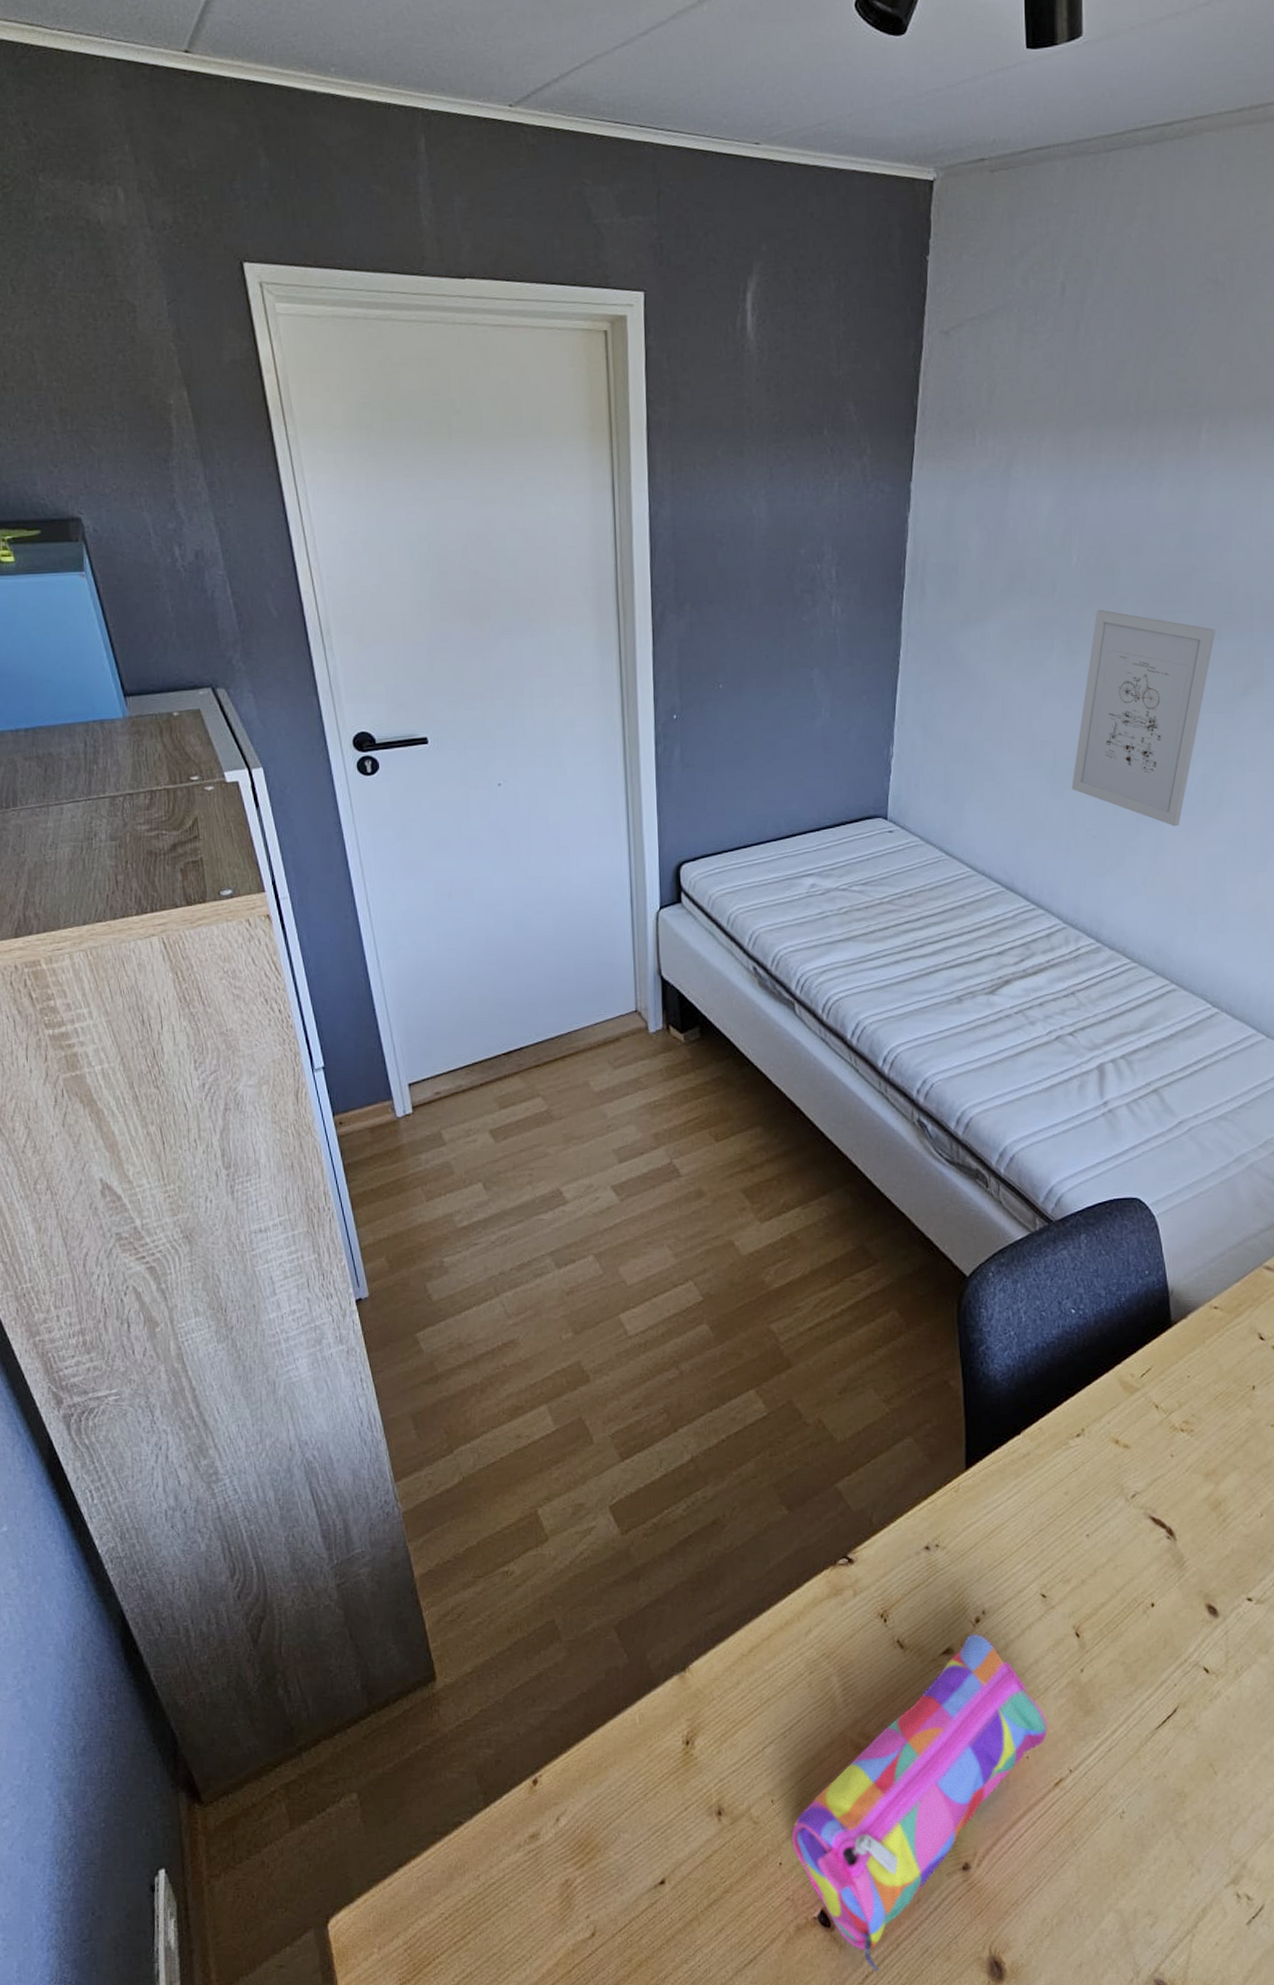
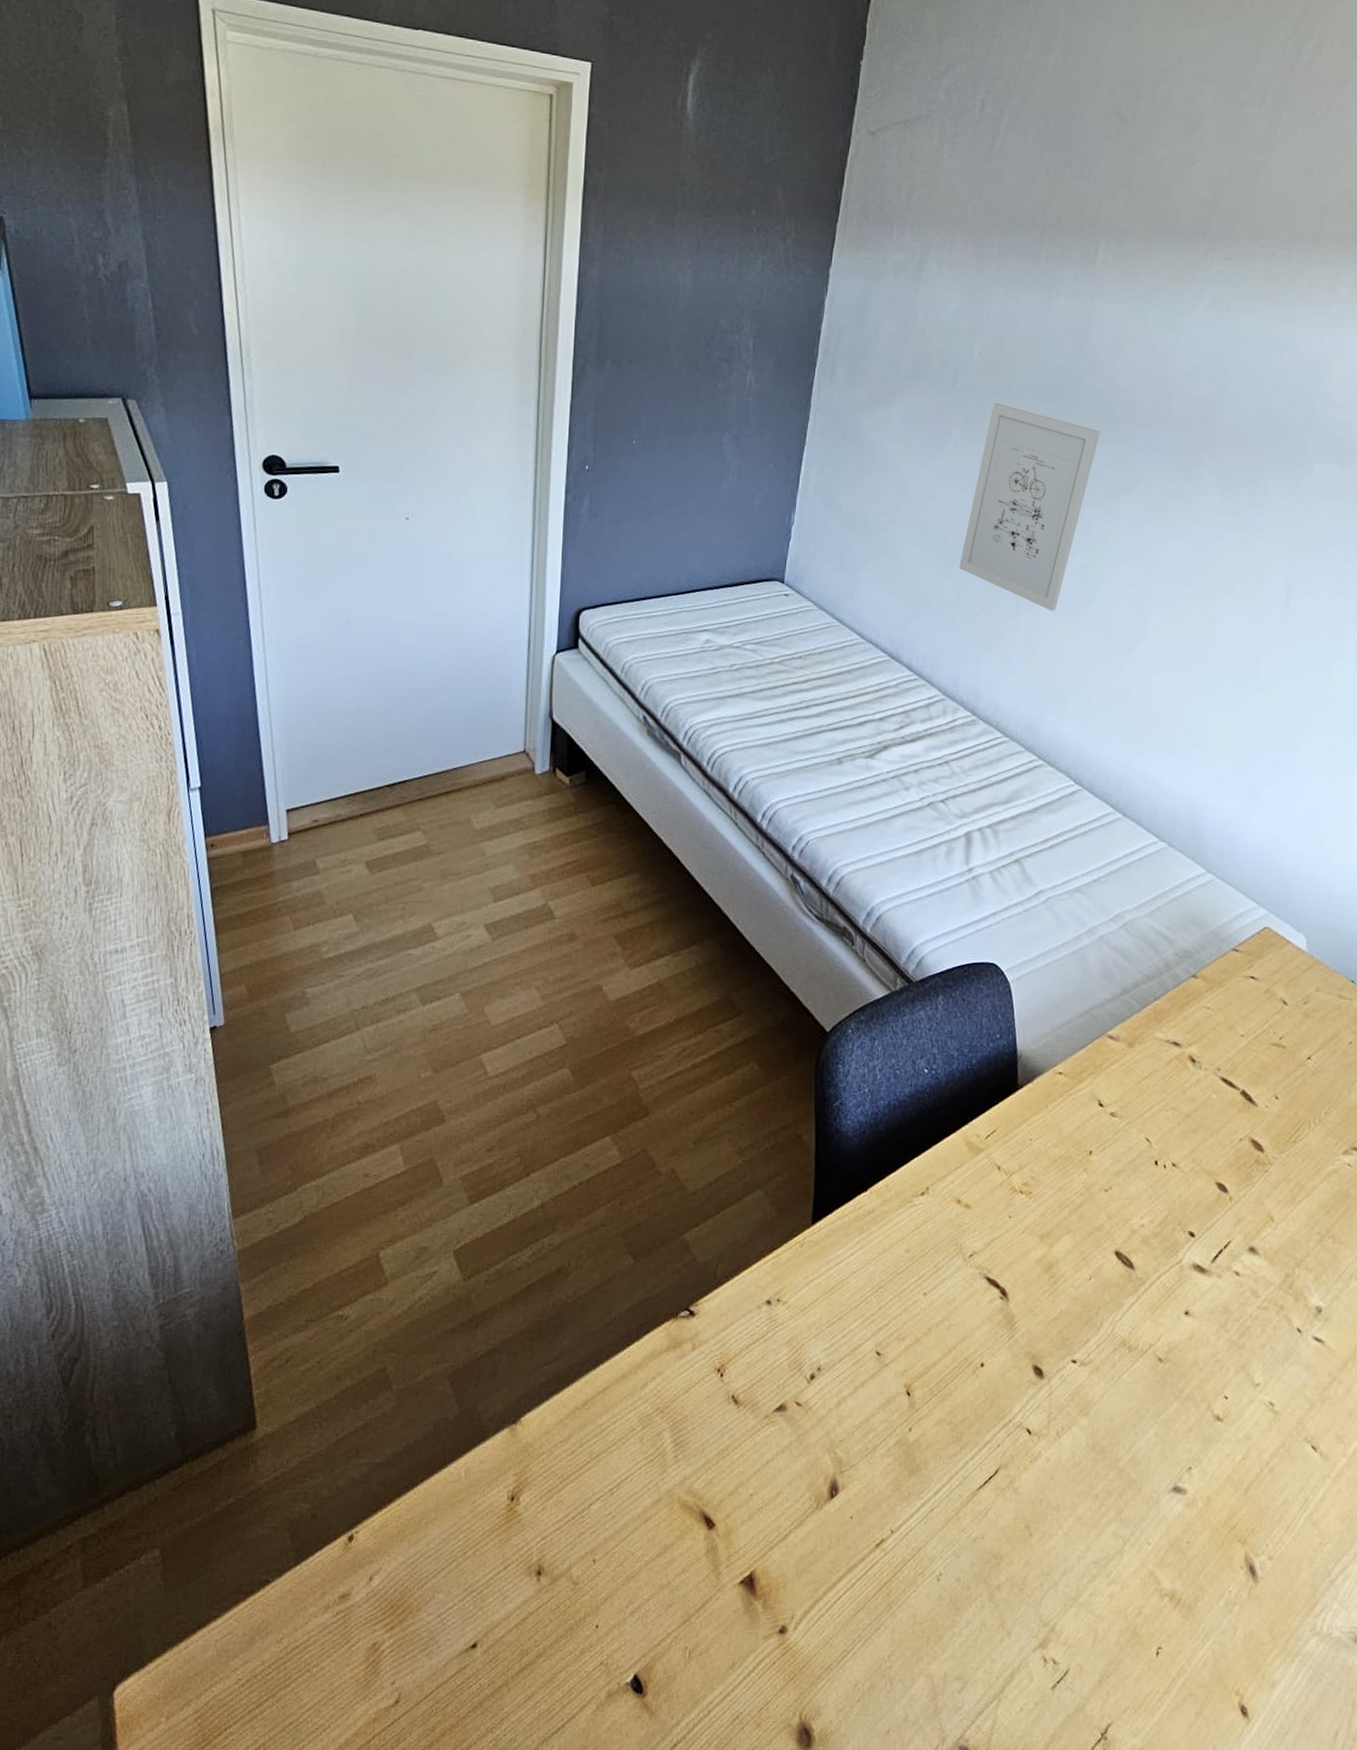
pencil case: present [790,1633,1048,1971] -> none [609,1390,874,1740]

